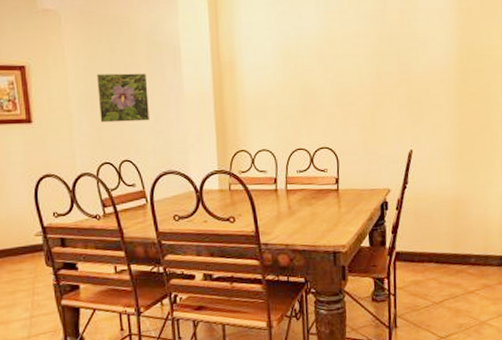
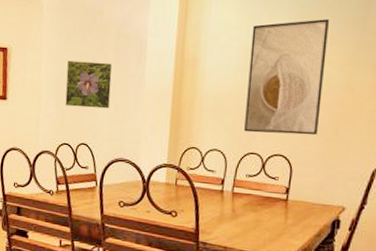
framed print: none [283,15,357,129] -> present [244,19,329,135]

